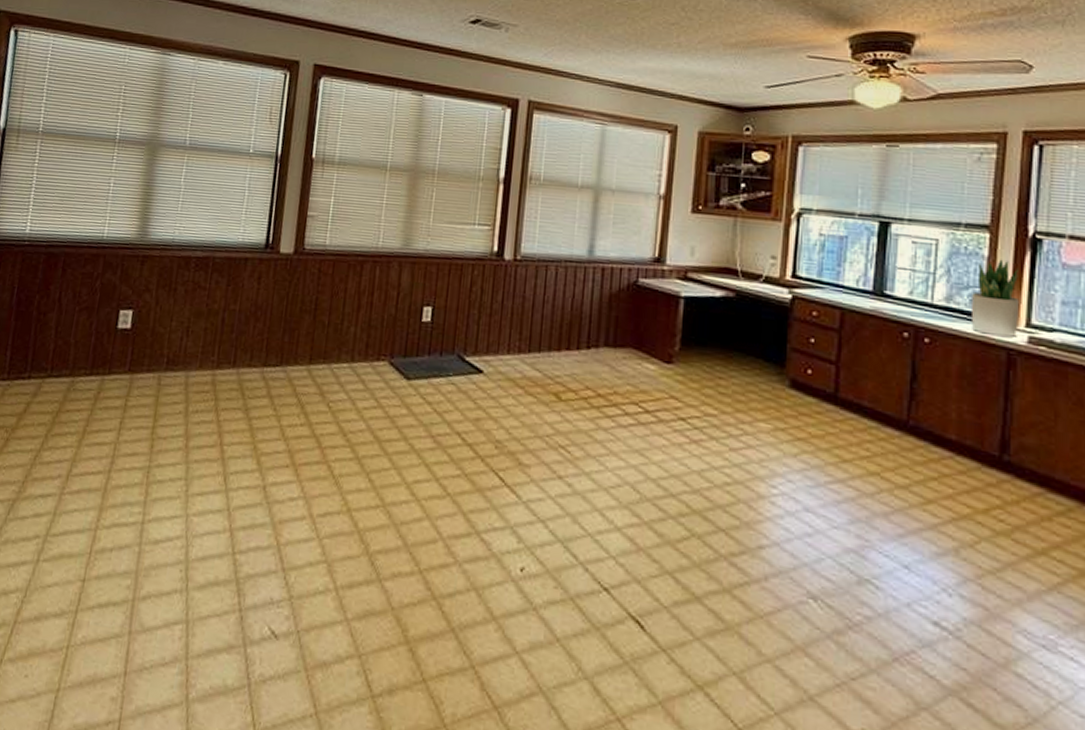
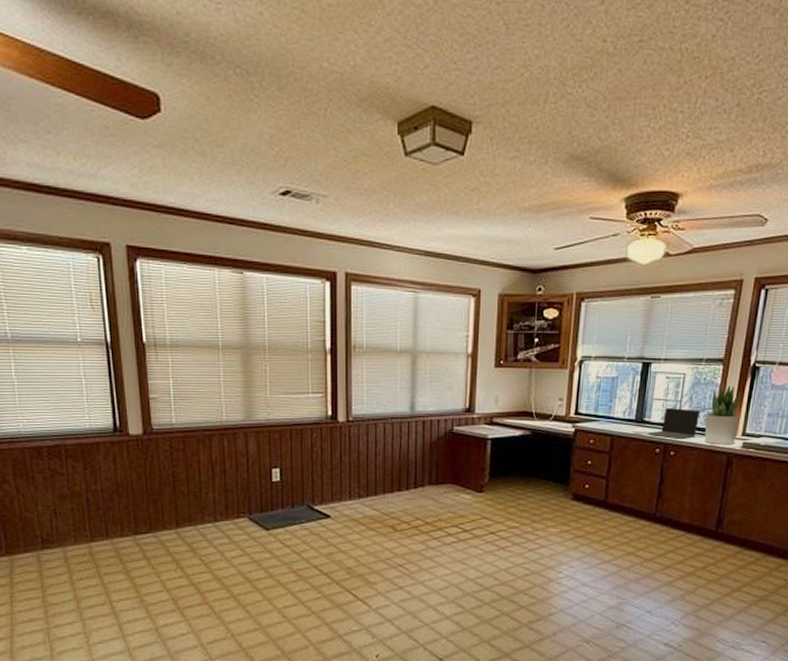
laptop: none [890,279,962,323] -> present [647,407,700,439]

